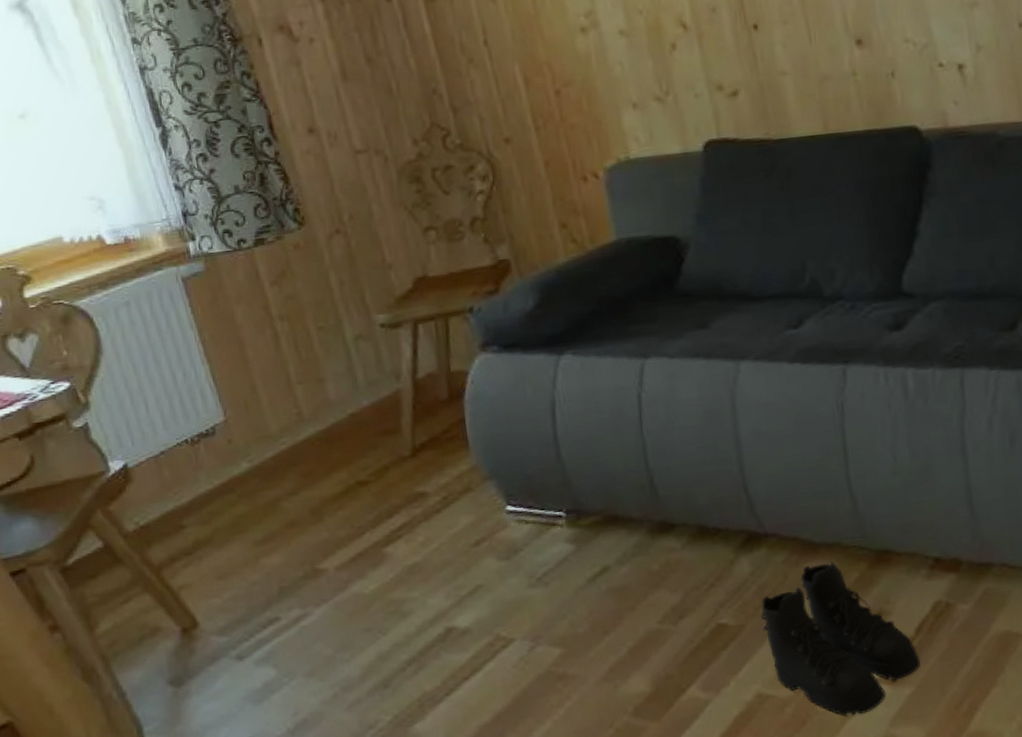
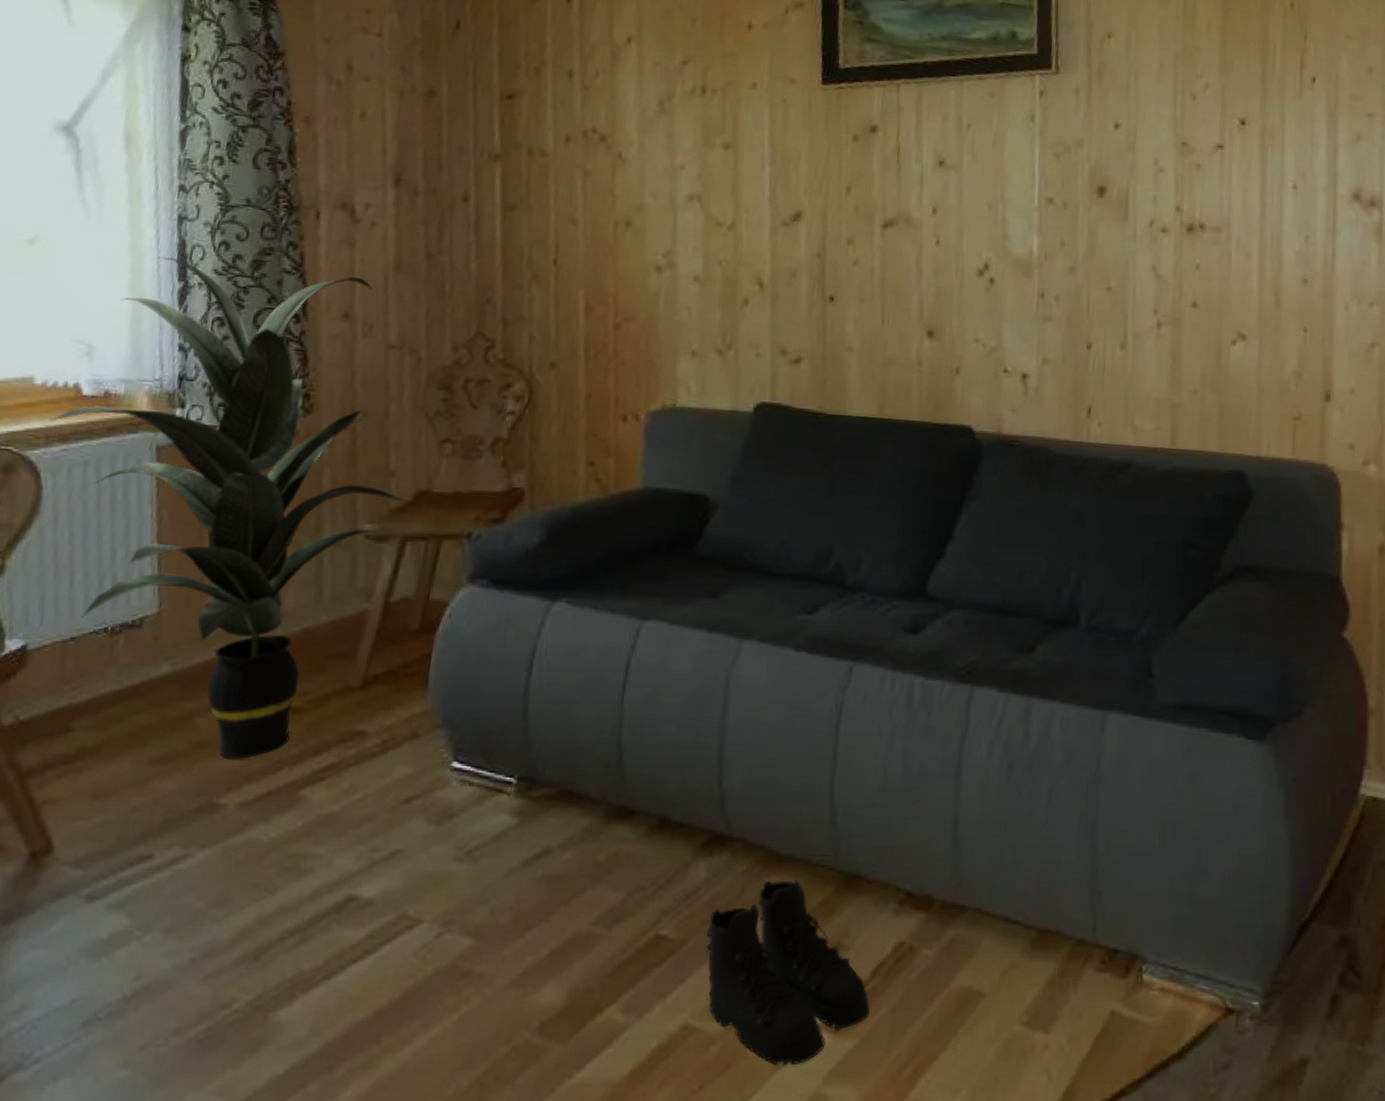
indoor plant: none [86,93,409,531] -> present [49,257,407,759]

